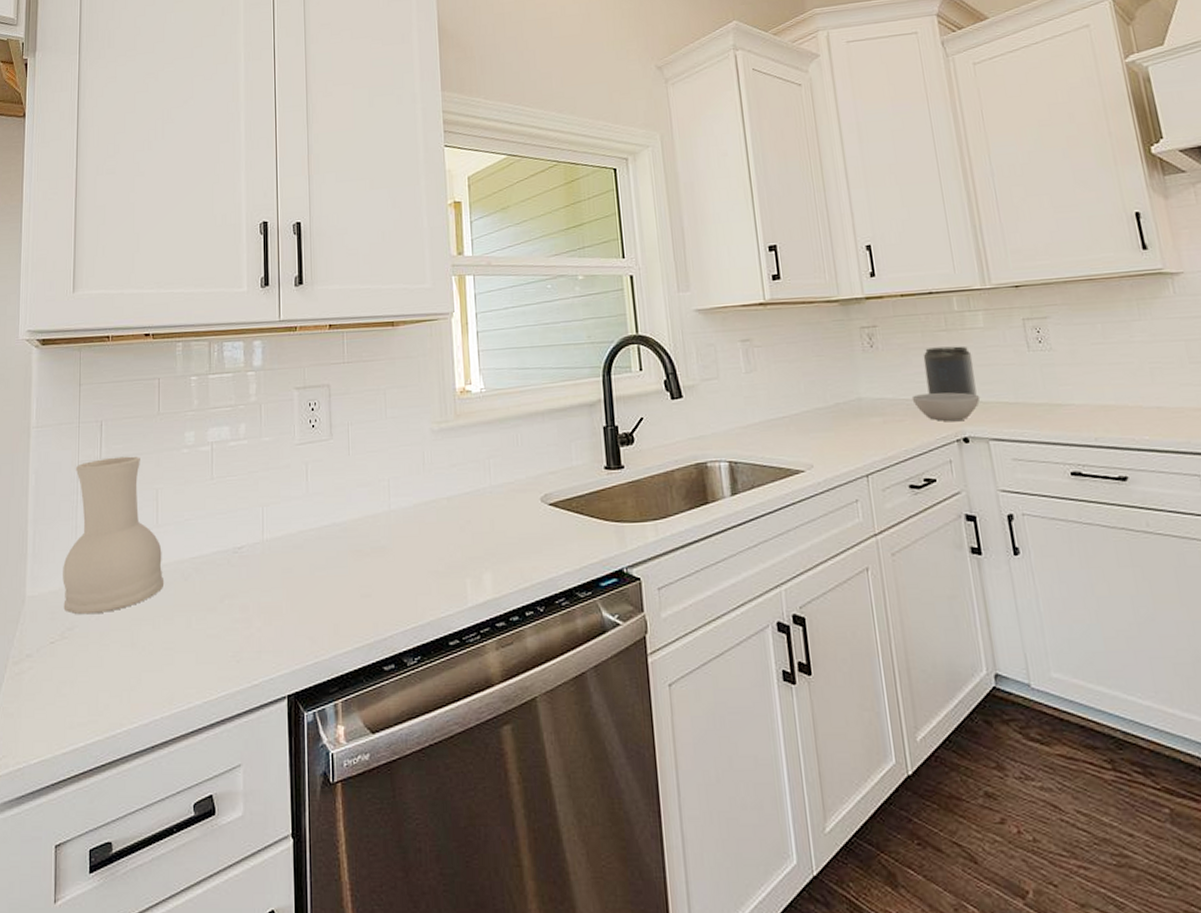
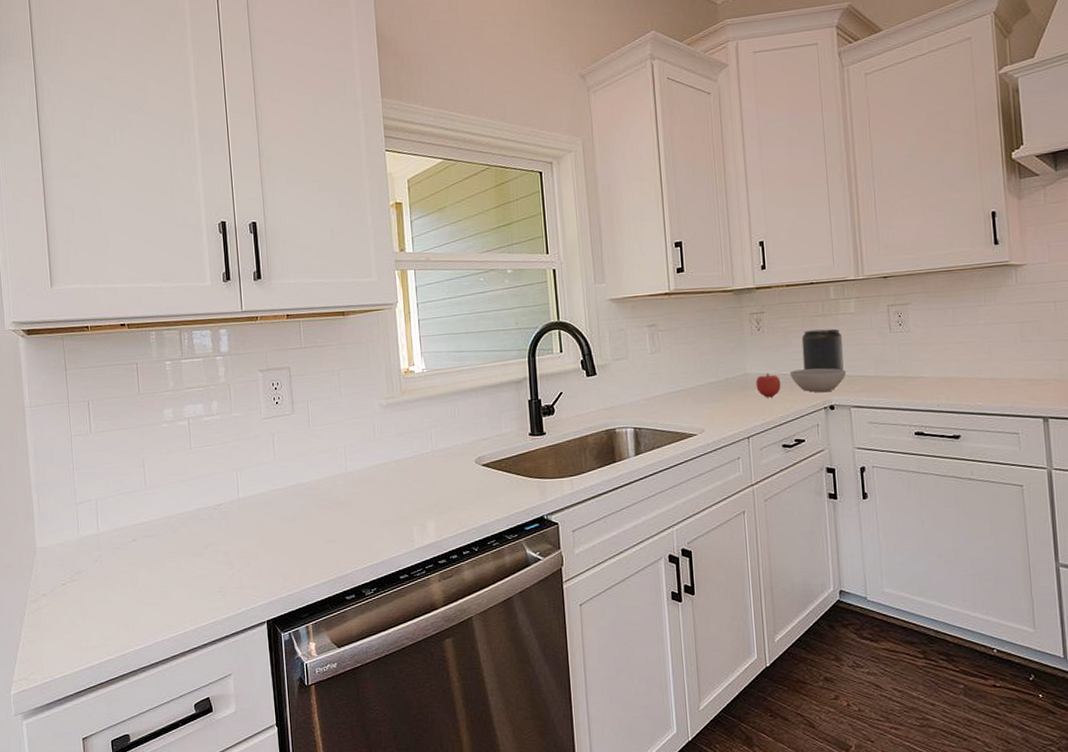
vase: present [63,456,165,615] -> none [66,430,156,562]
fruit: none [872,397,903,428] -> present [756,372,781,398]

